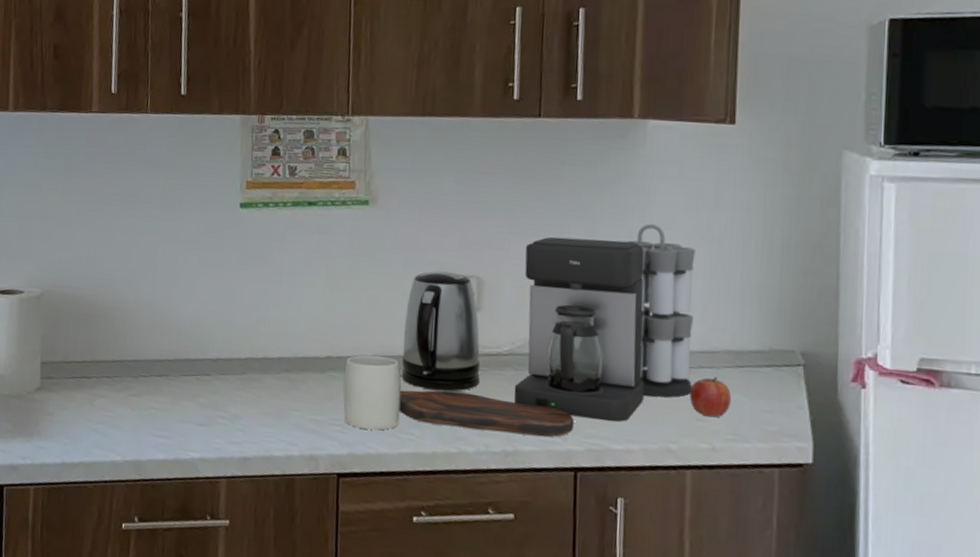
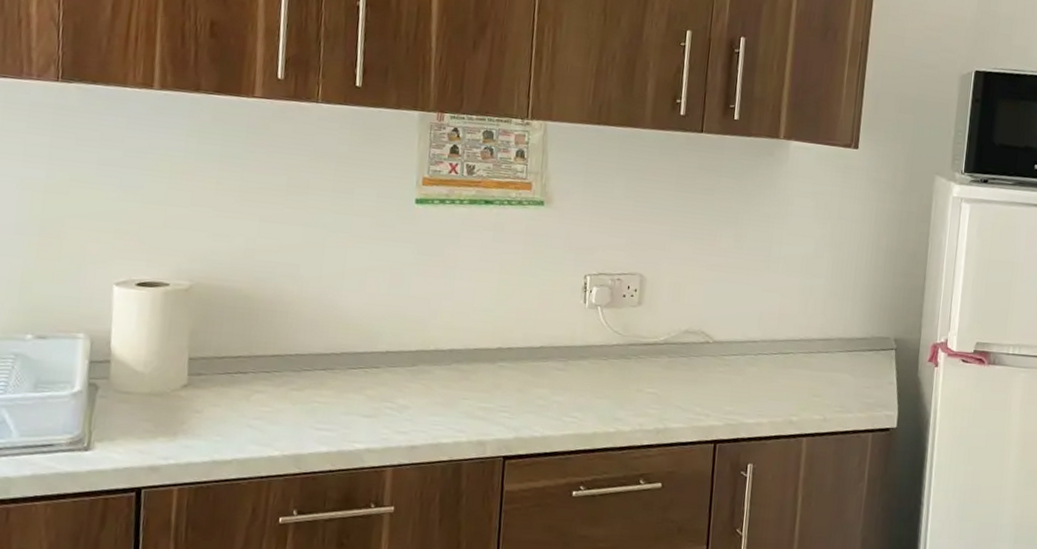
mug: present [343,355,402,430] -> none [511,346,568,415]
cutting board: present [399,390,574,438] -> none [564,377,716,415]
kettle: present [401,271,481,391] -> none [567,268,640,377]
coffee maker: present [514,236,645,422] -> none [667,240,781,400]
spice rack: present [627,223,696,398] -> none [768,230,821,378]
fruit: present [690,377,732,418] -> none [809,360,841,394]

